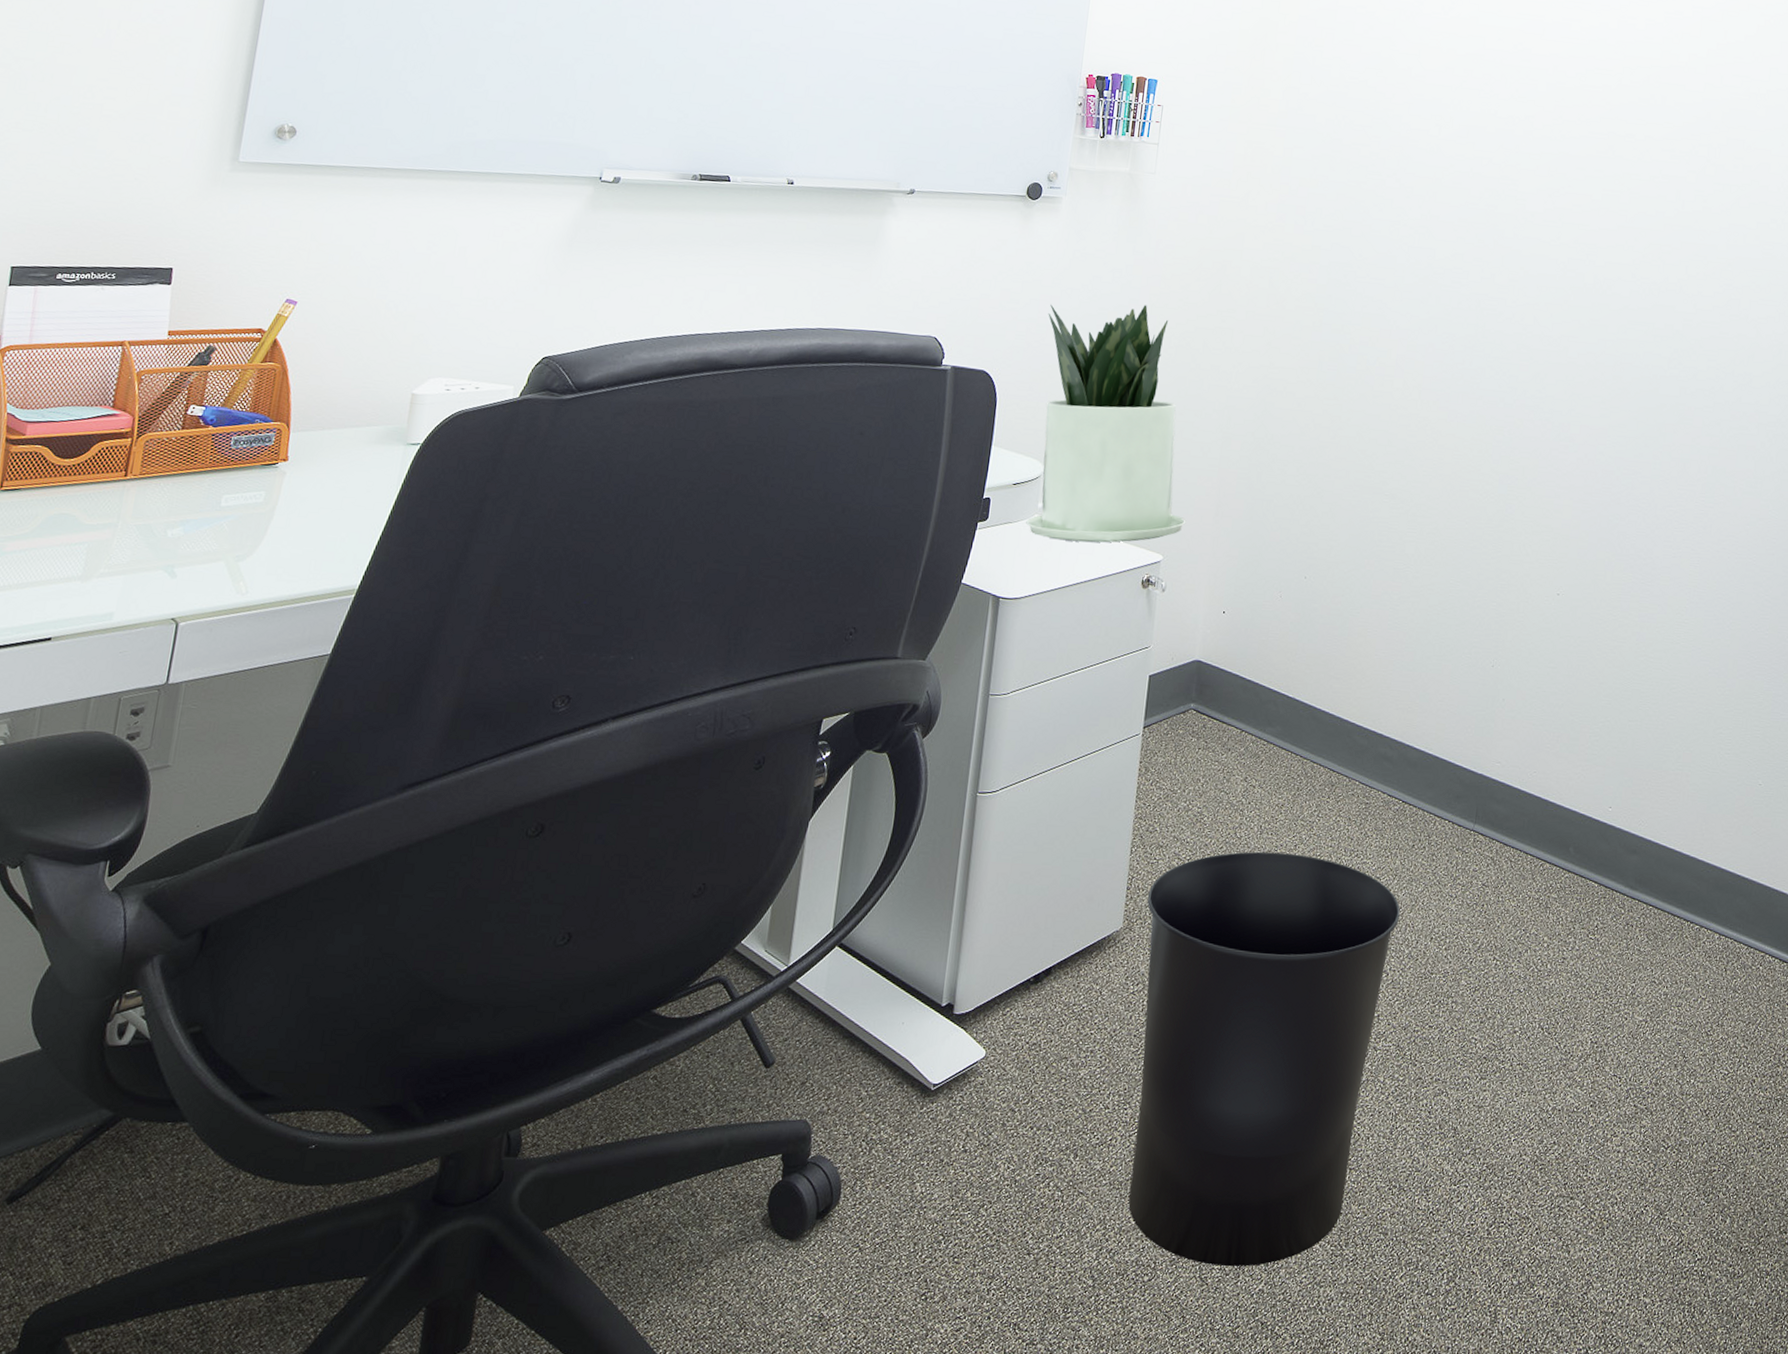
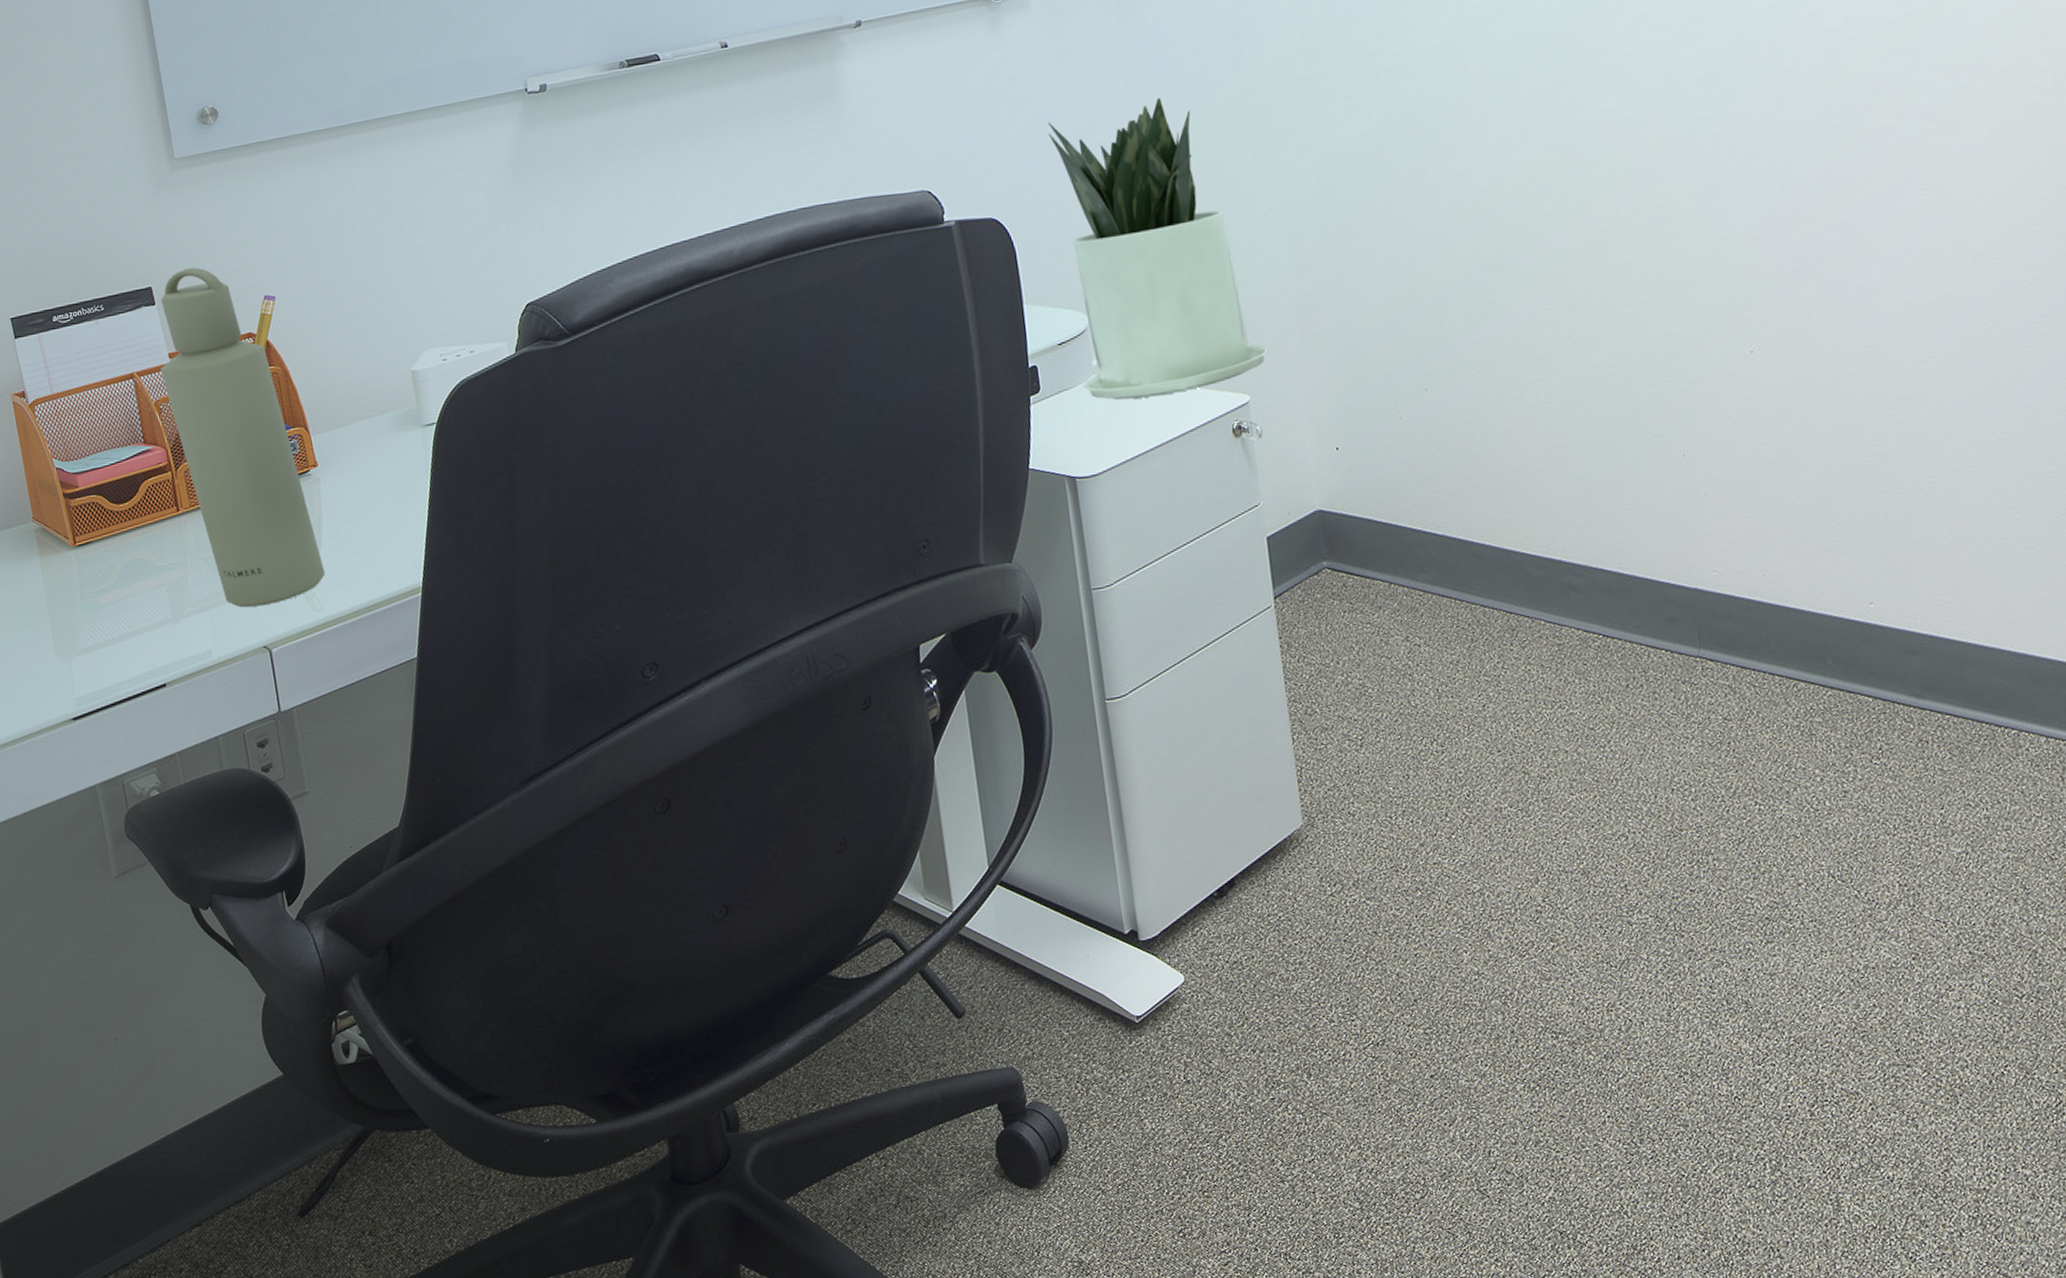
bottle: none [146,259,271,580] -> present [160,267,325,608]
waste bin: present [1128,851,1400,1267] -> none [1323,715,1628,1176]

